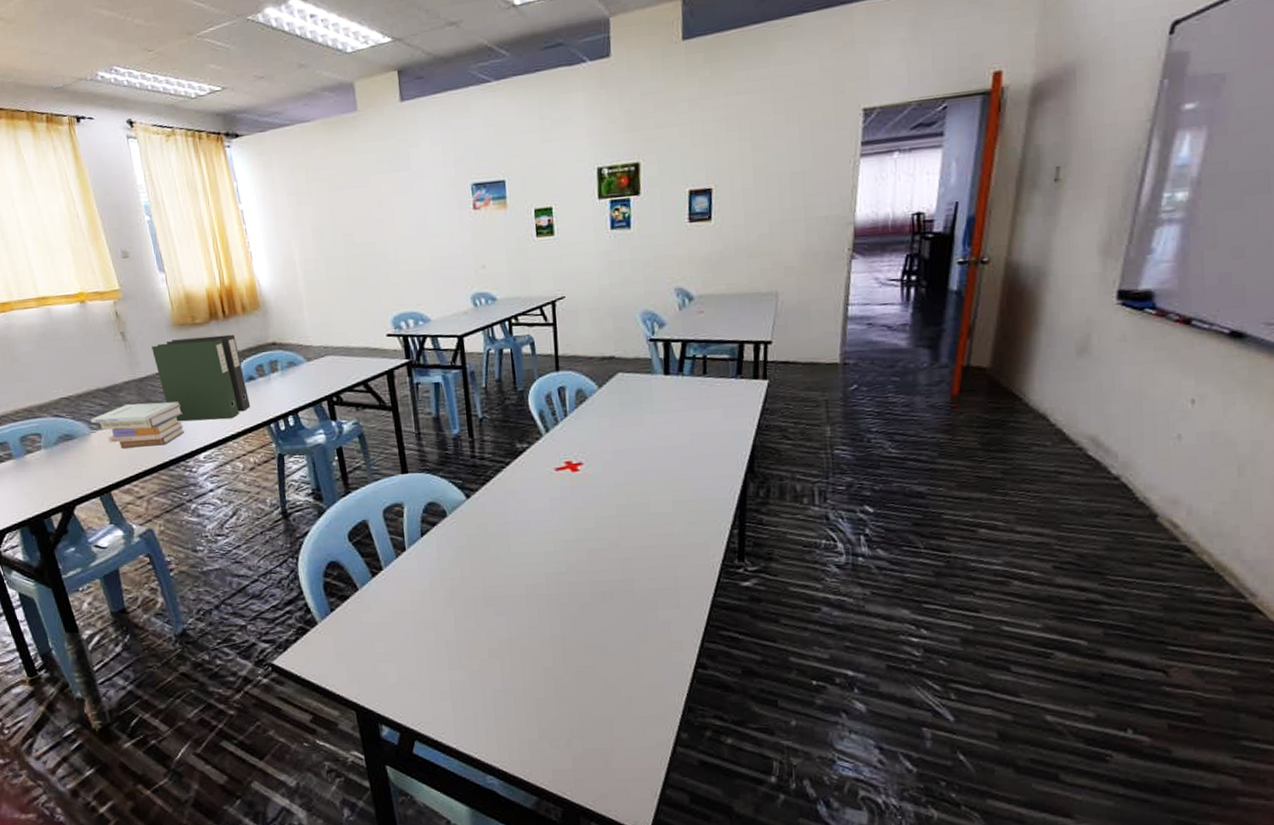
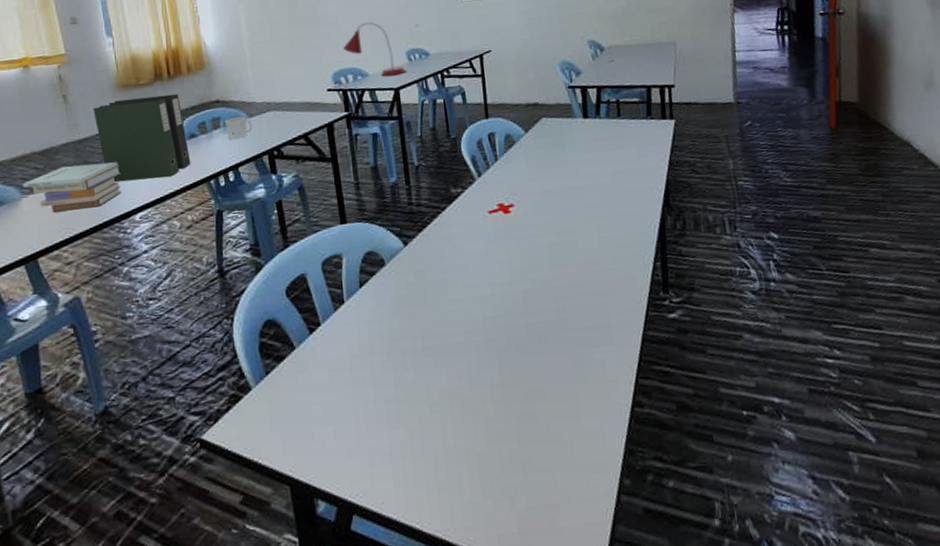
mug: none [283,359,311,384] -> present [225,116,252,140]
desk lamp: none [402,261,471,323] -> present [342,21,406,77]

